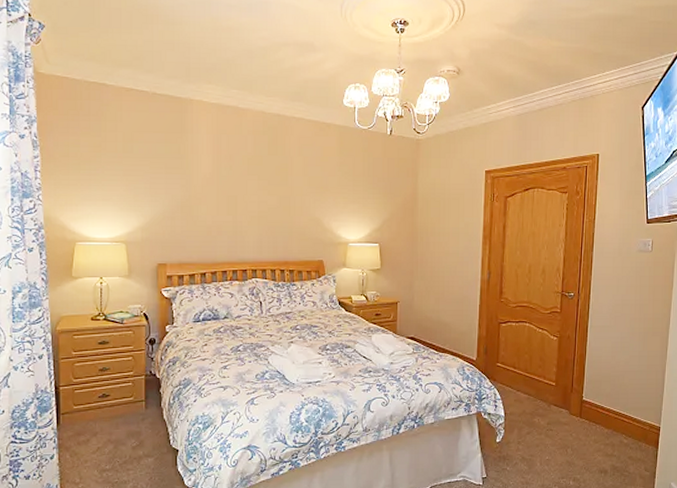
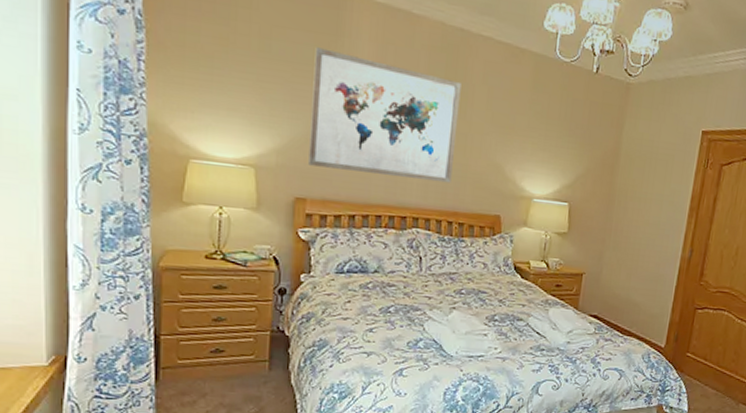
wall art: none [166,144,282,238] -> present [308,47,461,184]

